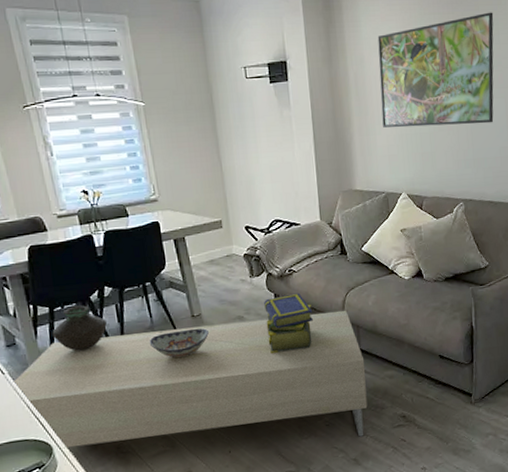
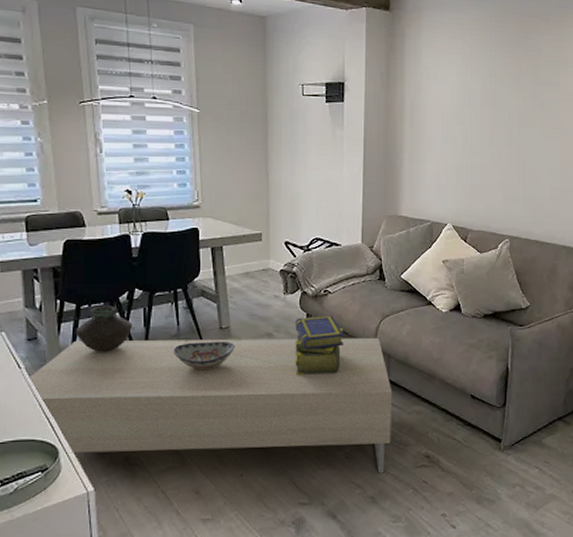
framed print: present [377,12,494,128] -> none [434,54,554,163]

